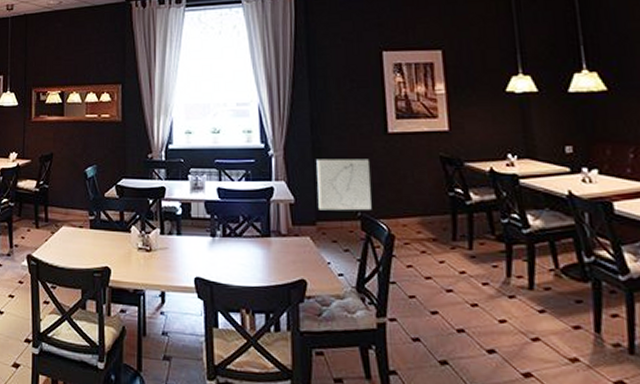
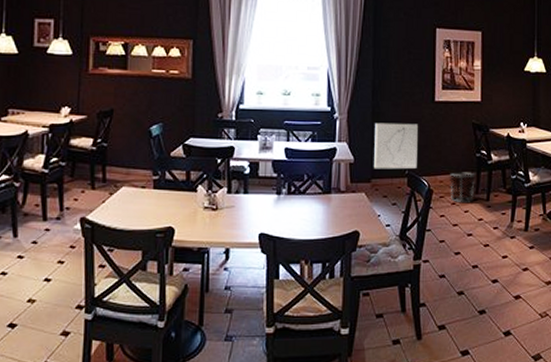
waste bin: none [415,214,450,251] -> present [450,172,475,202]

